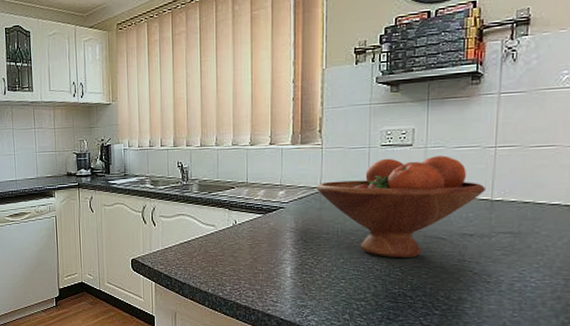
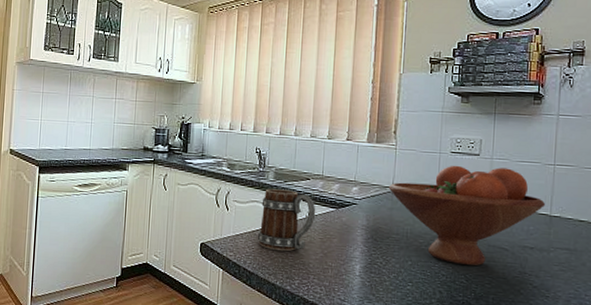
mug: none [186,200,243,260] -> present [257,189,316,252]

